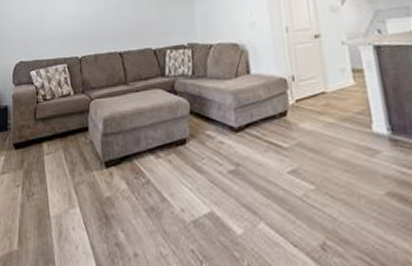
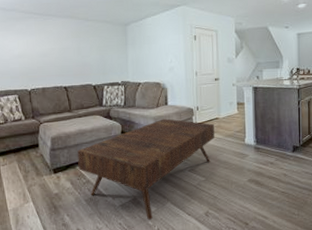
coffee table: none [135,93,323,248] -> present [77,119,215,220]

